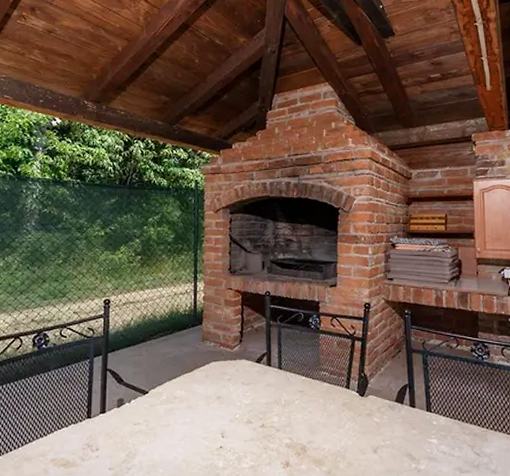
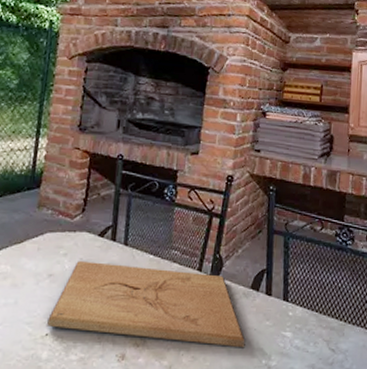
cutting board: none [220,385,395,454] -> present [47,261,246,348]

